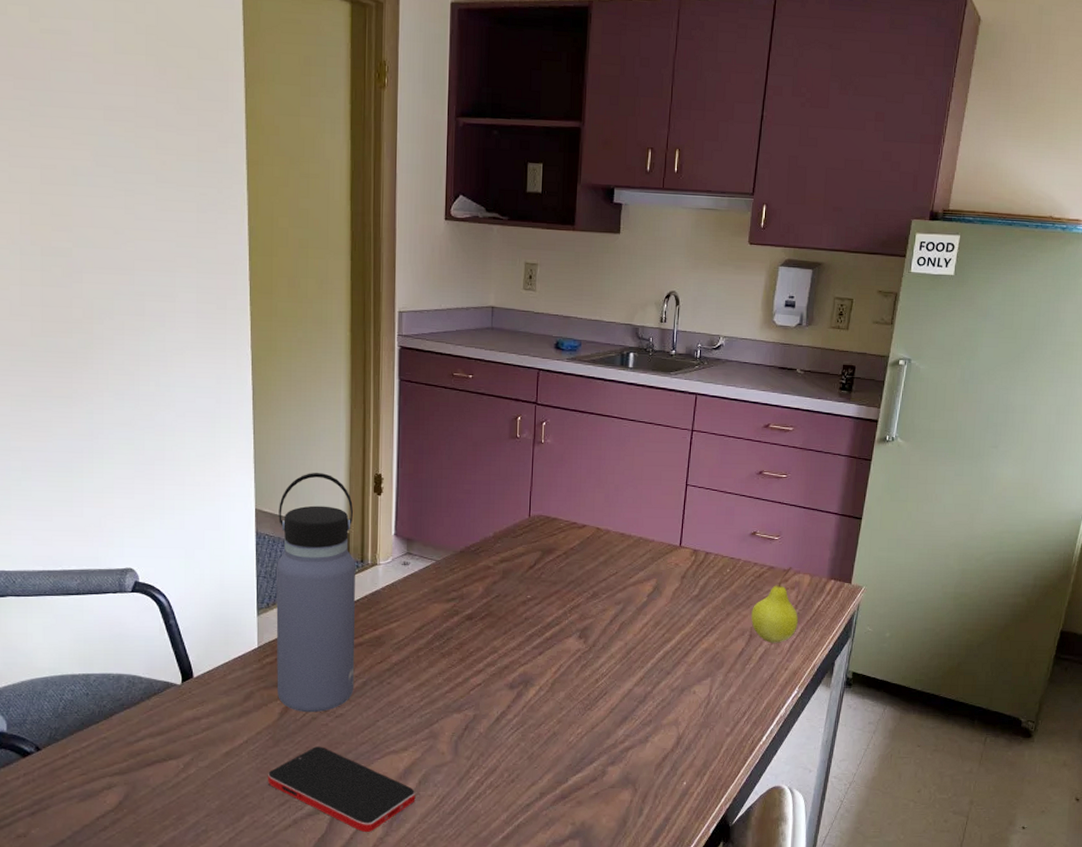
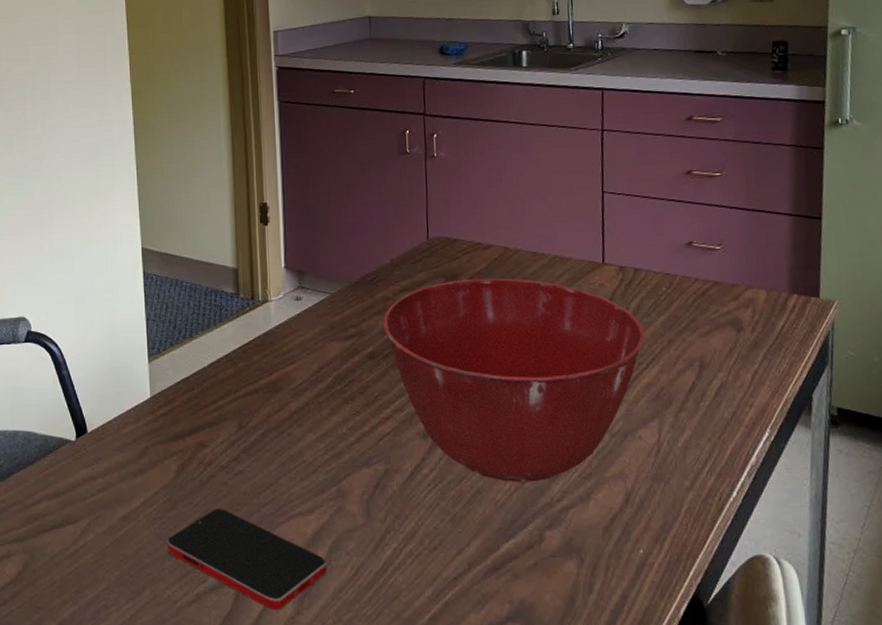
water bottle: present [276,473,355,713] -> none [165,206,253,470]
mixing bowl: none [483,553,708,727] -> present [383,278,646,482]
fruit: present [751,567,799,643] -> none [698,281,759,374]

